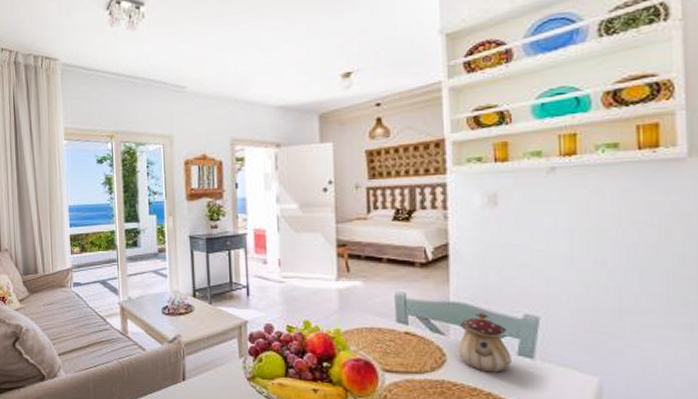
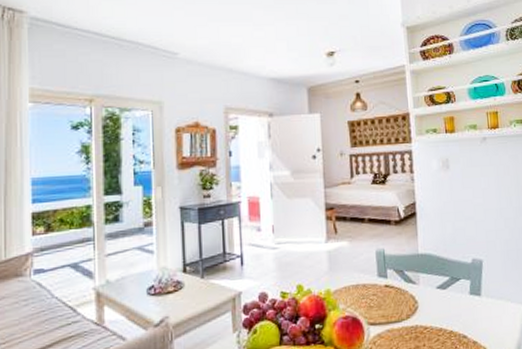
teapot: present [456,313,512,373] -> none [426,261,466,313]

